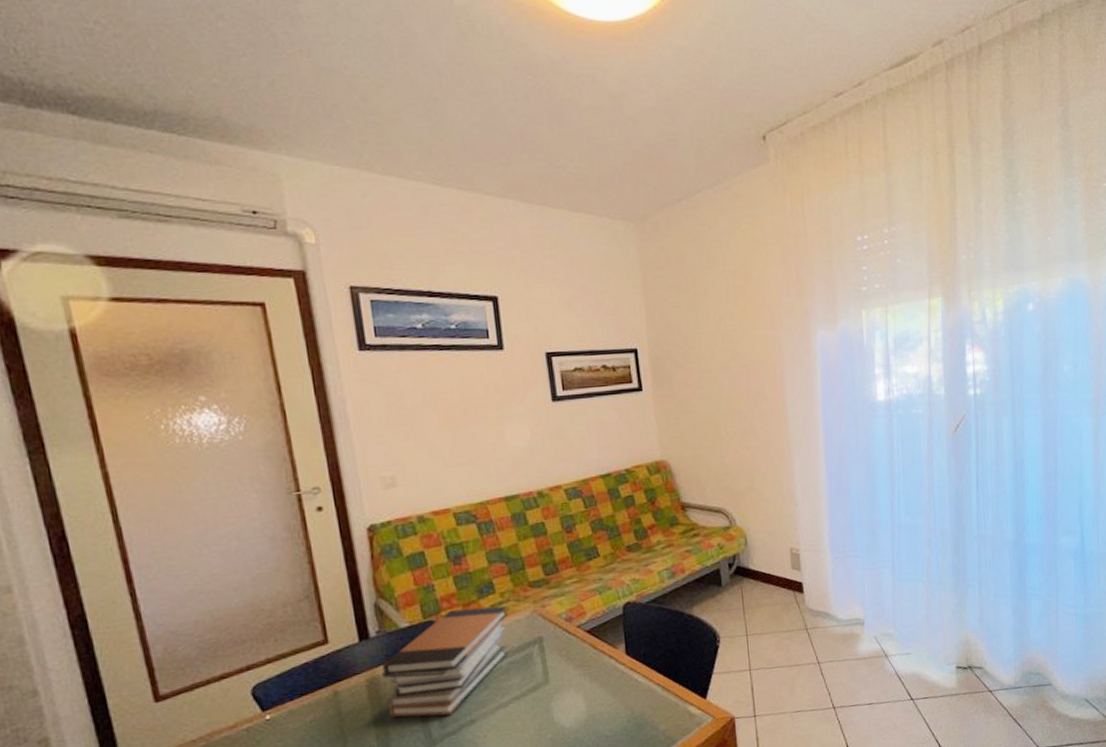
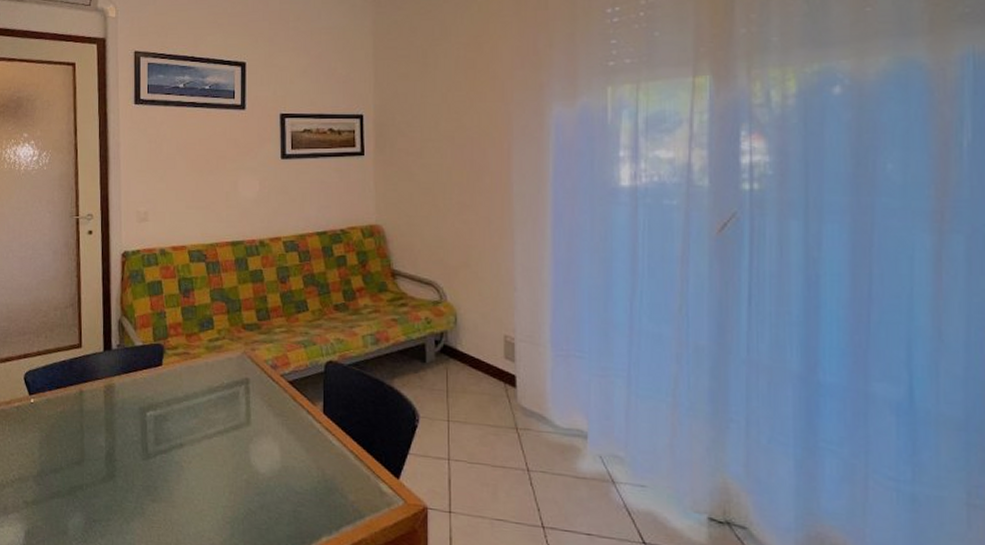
book stack: present [382,605,508,718] -> none [117,338,222,435]

